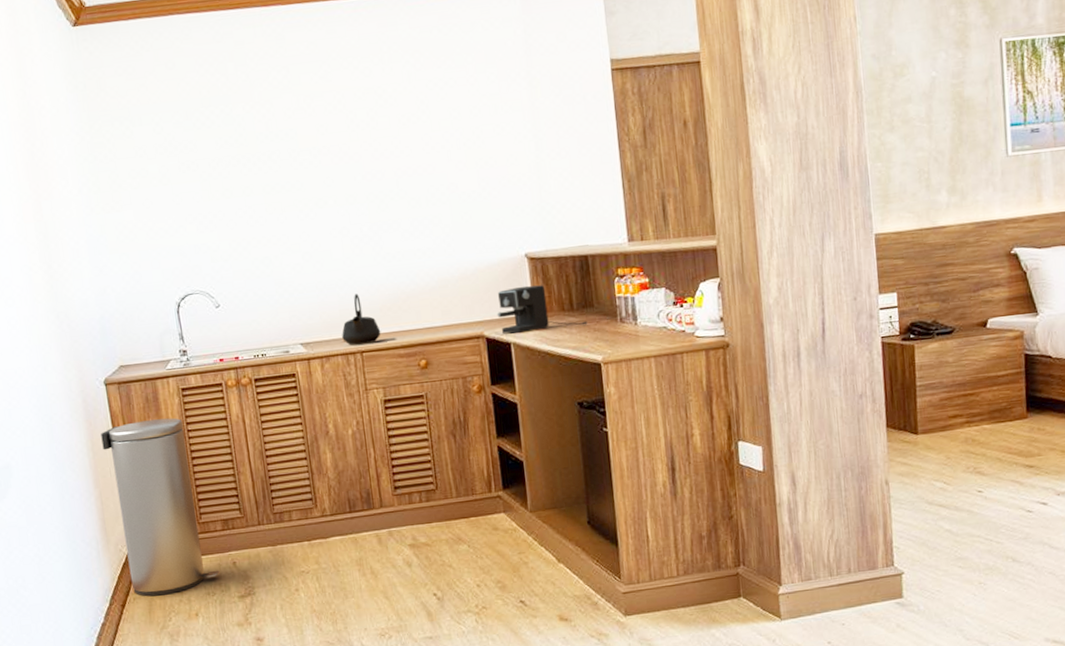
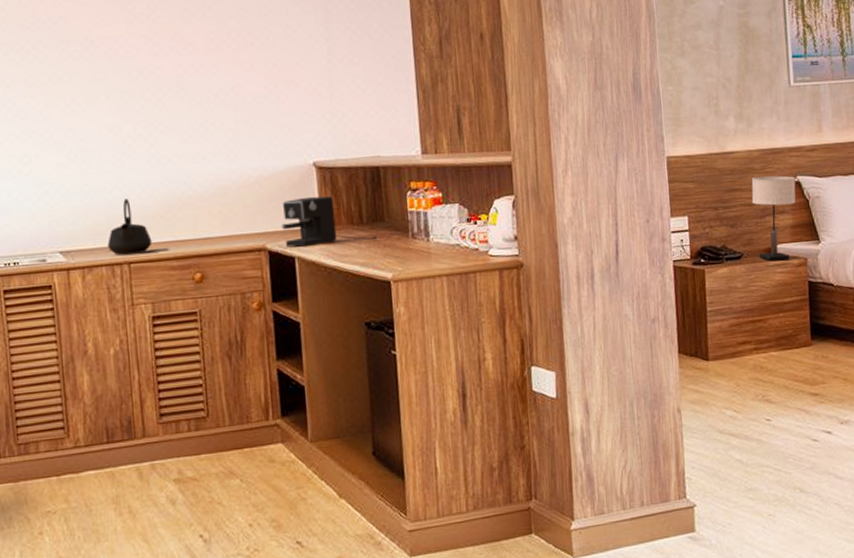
table lamp: none [964,248,1013,335] -> present [751,175,796,261]

